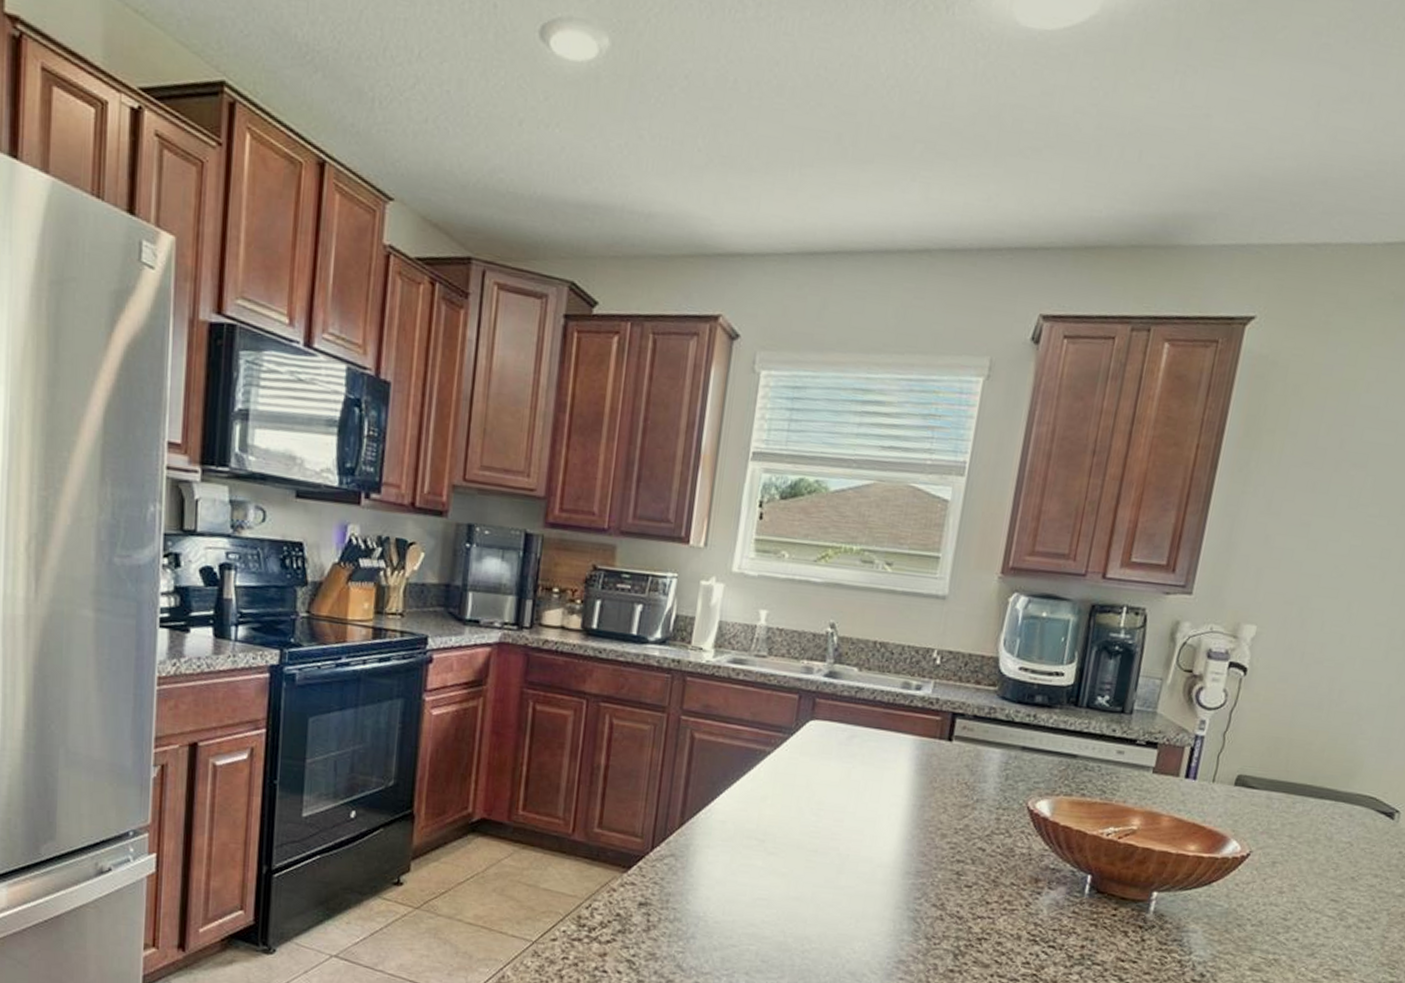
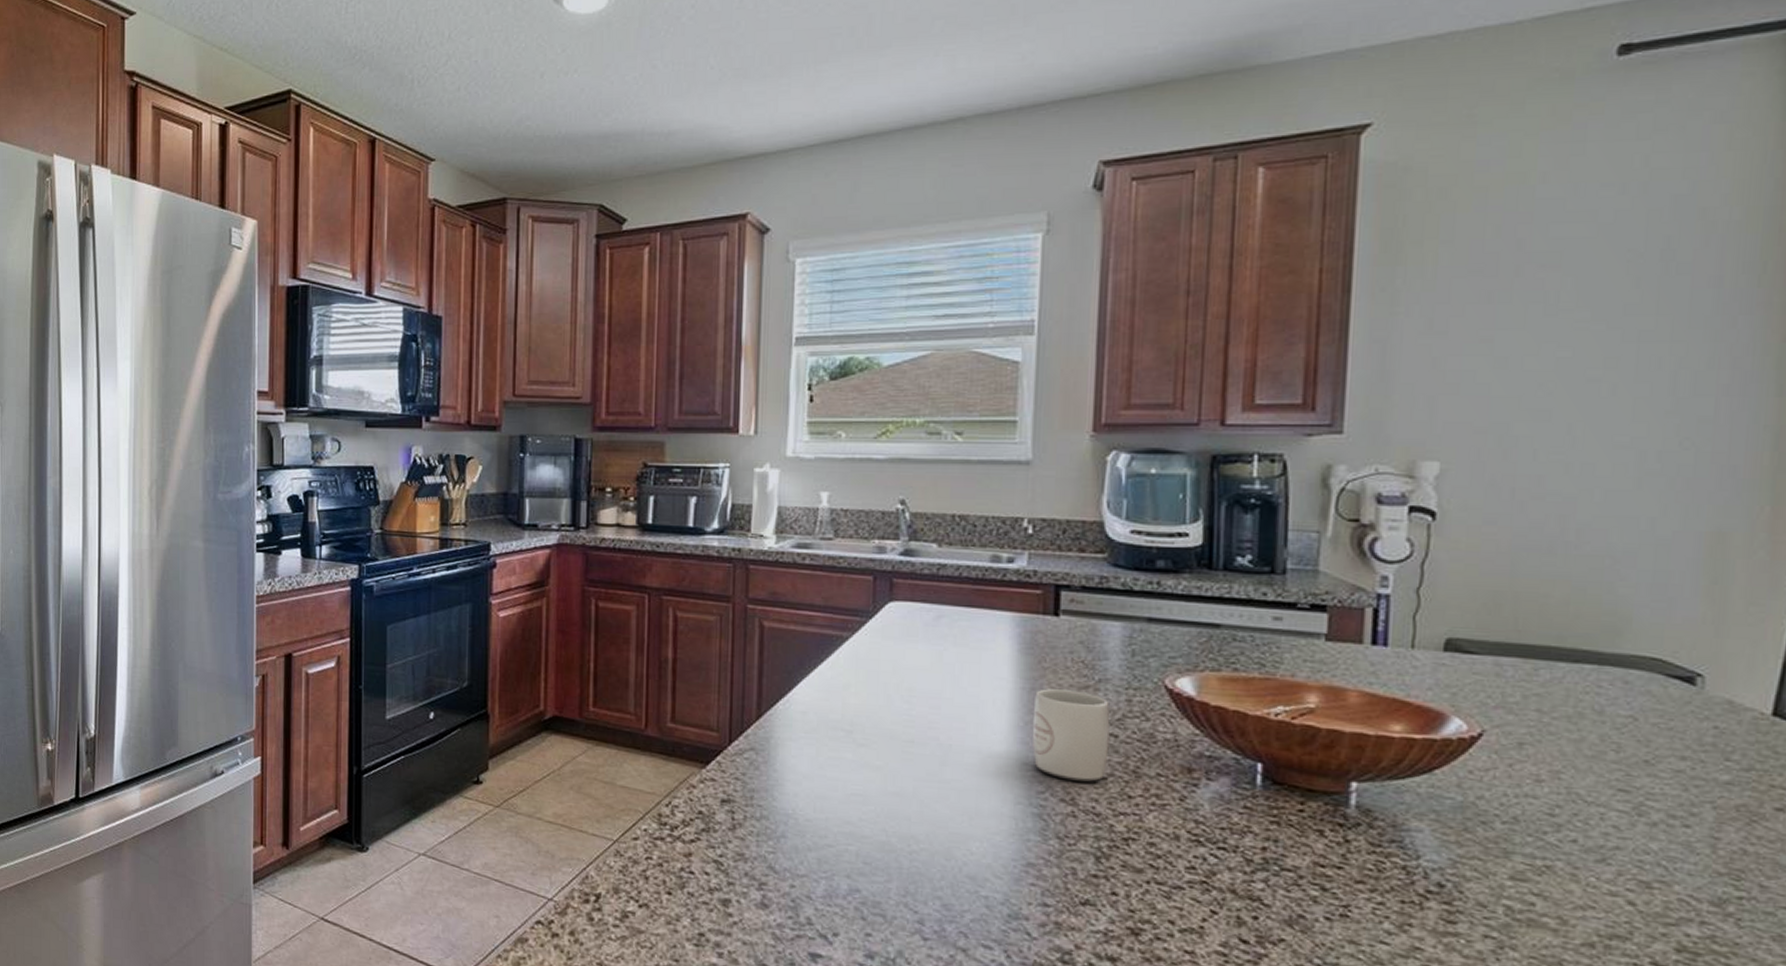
mug: none [915,806,982,890] -> present [1032,689,1110,782]

